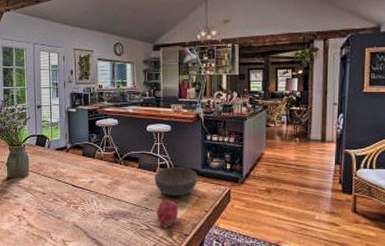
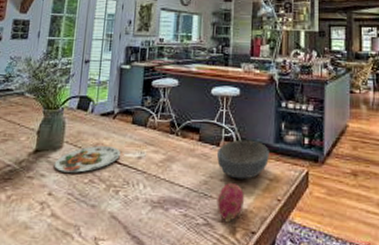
plate: none [24,173,75,194] -> present [54,146,120,173]

